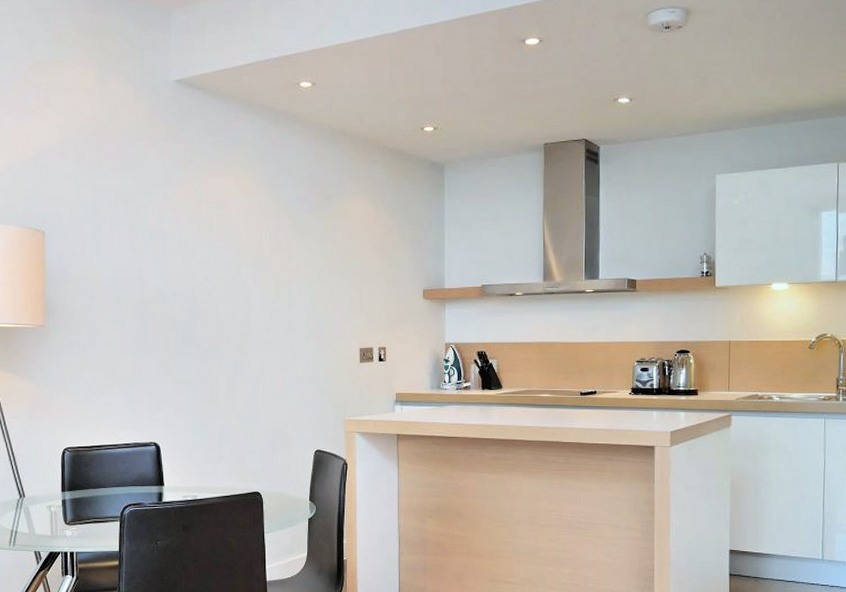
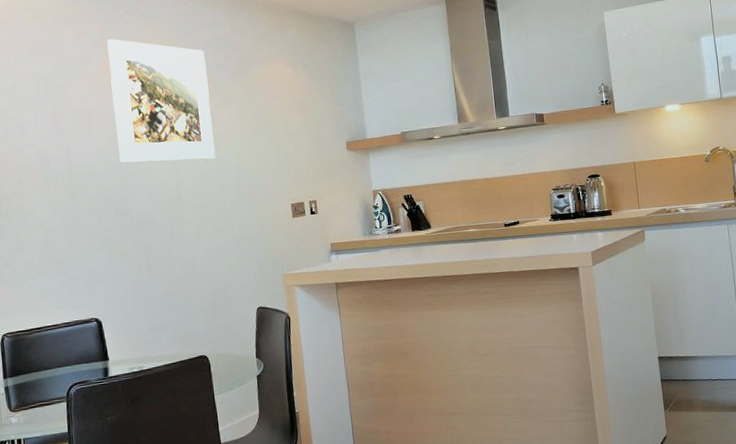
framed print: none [189,161,288,294] -> present [107,39,216,163]

